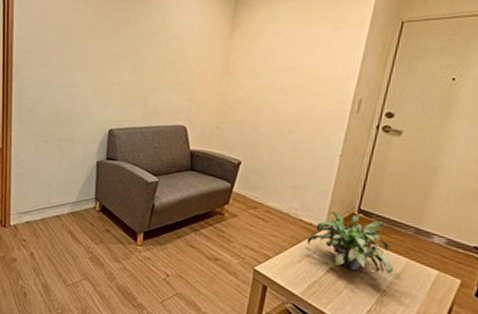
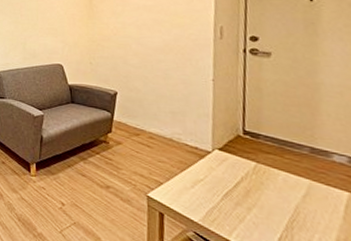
potted plant: present [307,211,395,274] -> none [196,134,298,198]

